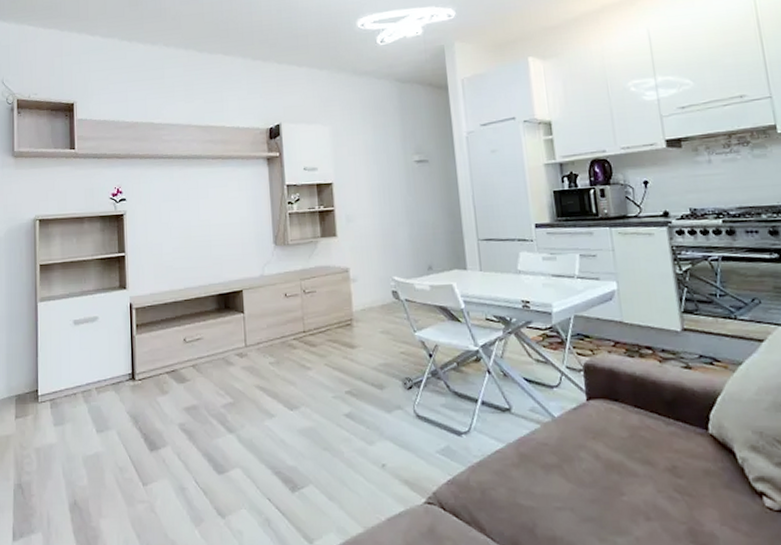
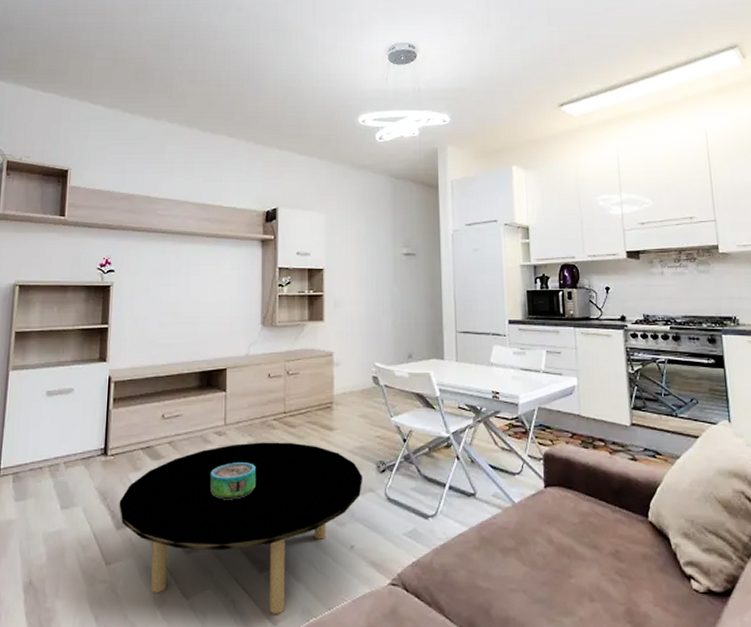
coffee table: none [150,361,390,532] -> present [119,442,362,614]
decorative bowl: none [235,383,282,421] -> present [209,463,257,500]

